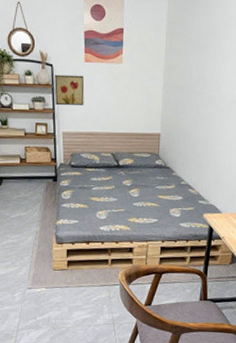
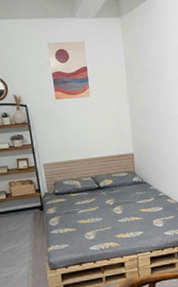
wall art: present [54,74,84,106] -> none [29,111,60,141]

